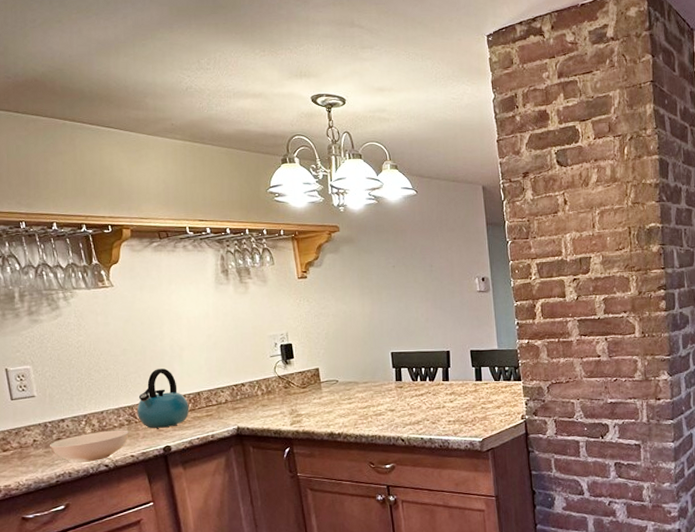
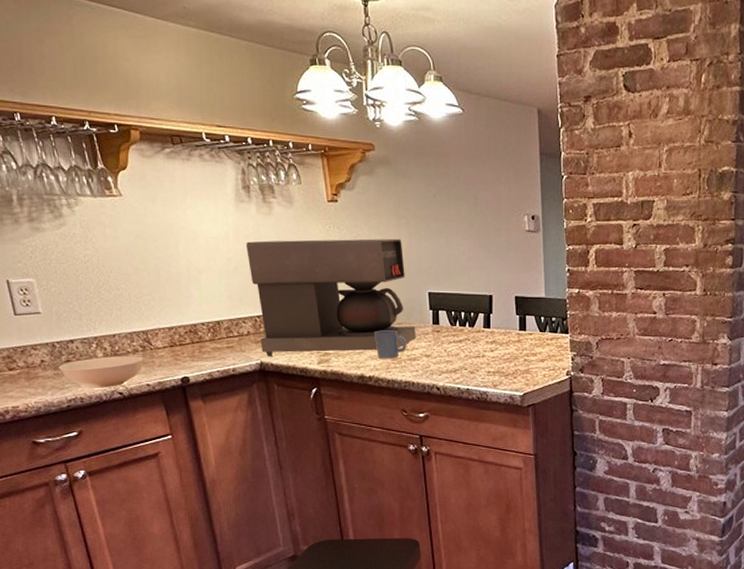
kettle: present [136,368,190,428] -> none [151,292,209,357]
coffee maker: none [225,306,382,422] -> present [246,238,417,357]
mug: none [342,388,373,417] -> present [374,329,407,360]

